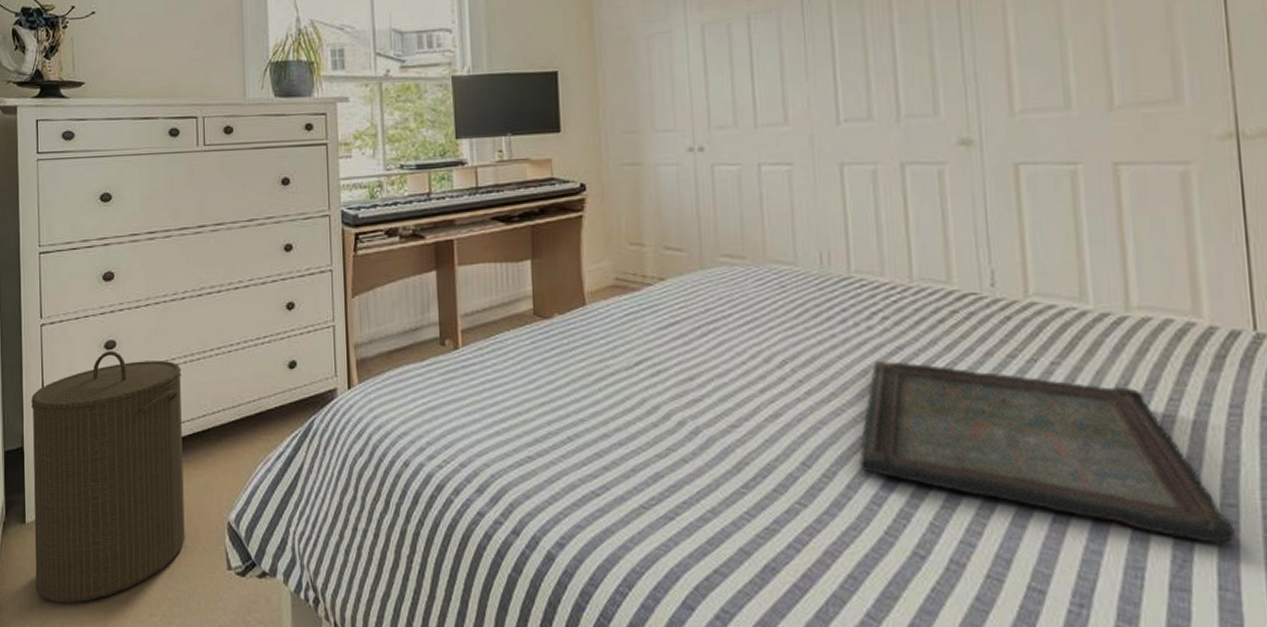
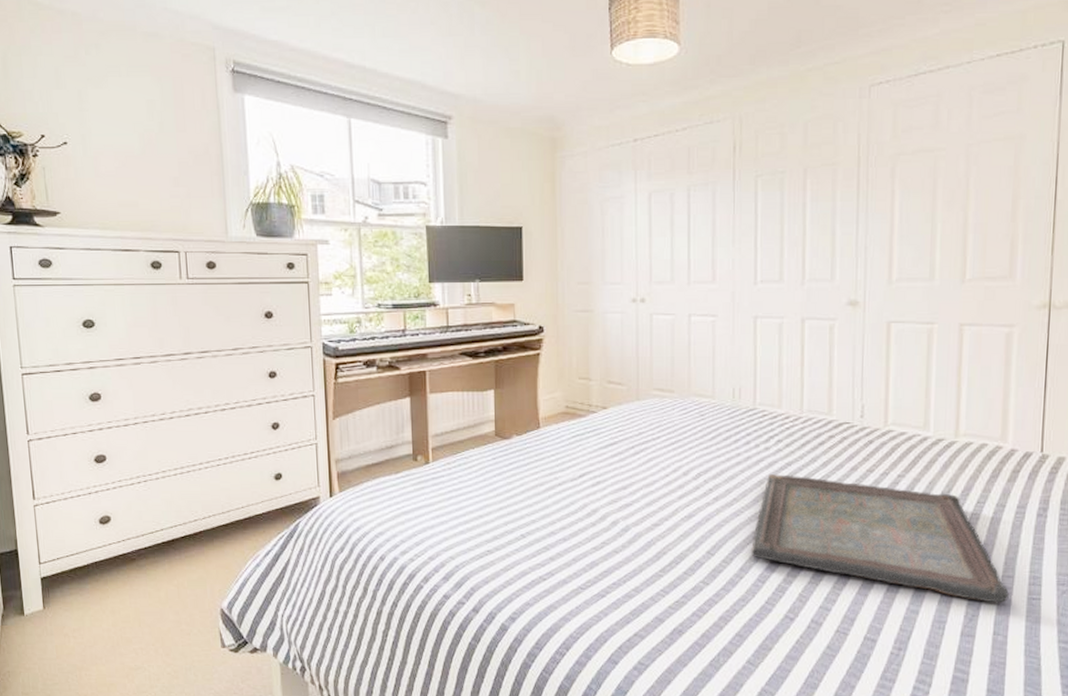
laundry hamper: present [31,351,185,604] -> none [22,464,181,680]

